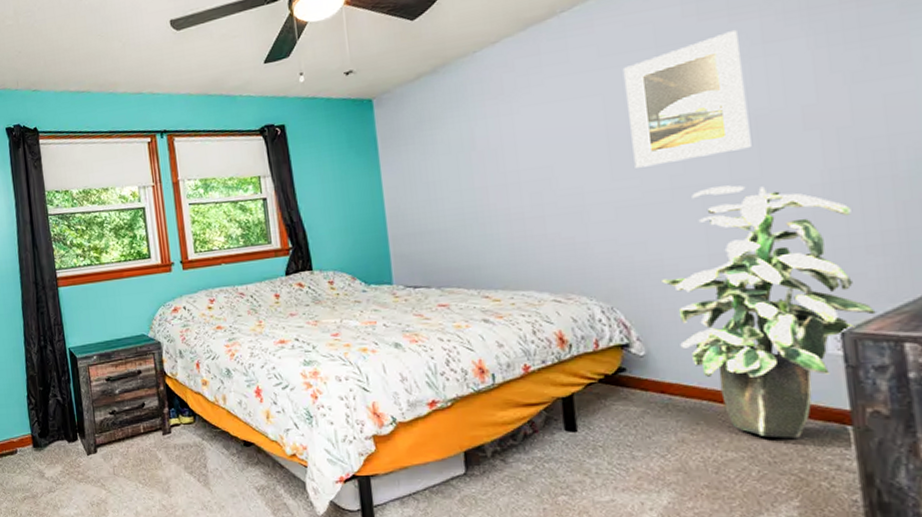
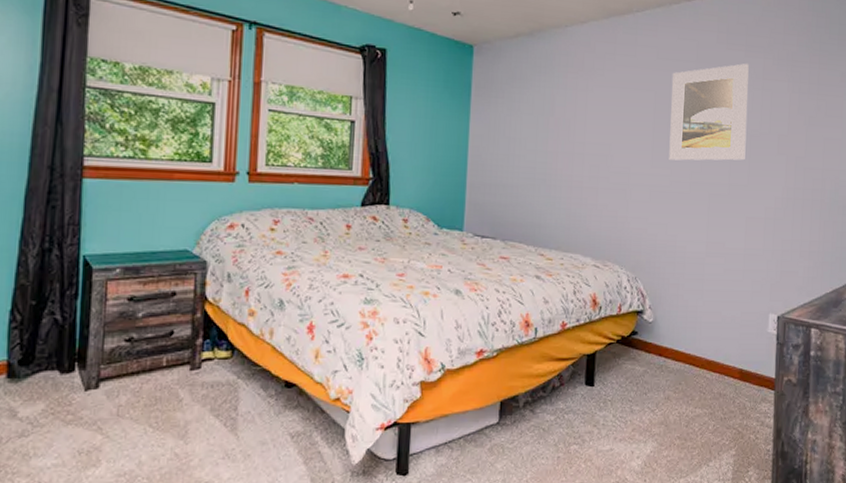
indoor plant: present [660,185,876,439] -> none [672,187,799,399]

